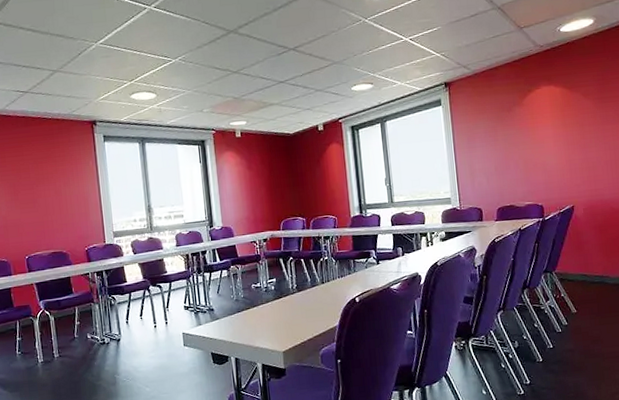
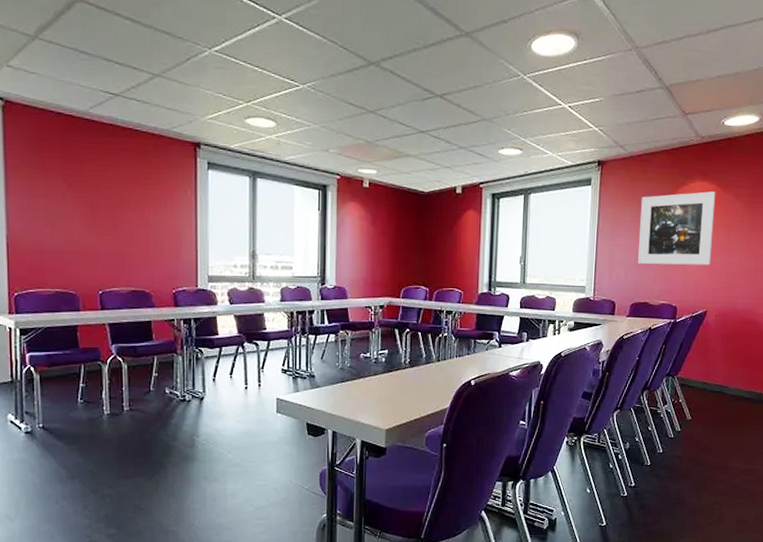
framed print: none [491,94,570,171] -> present [637,191,716,266]

